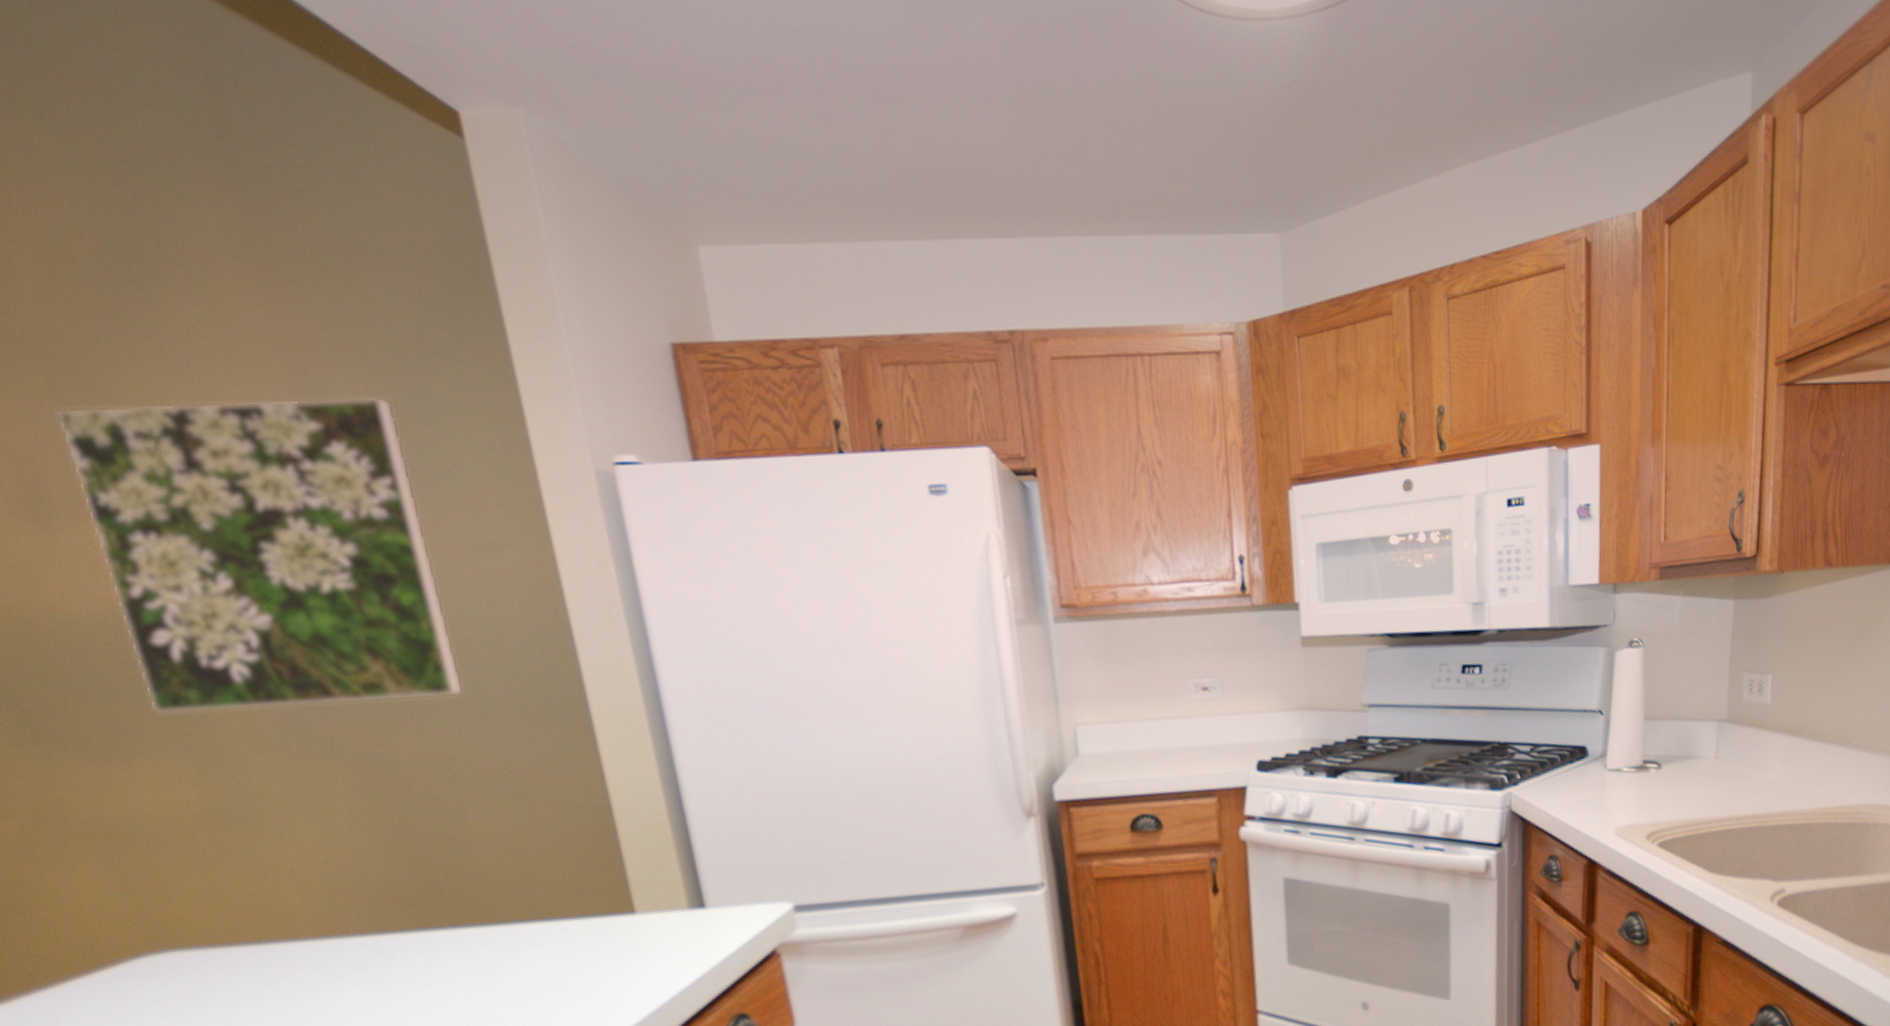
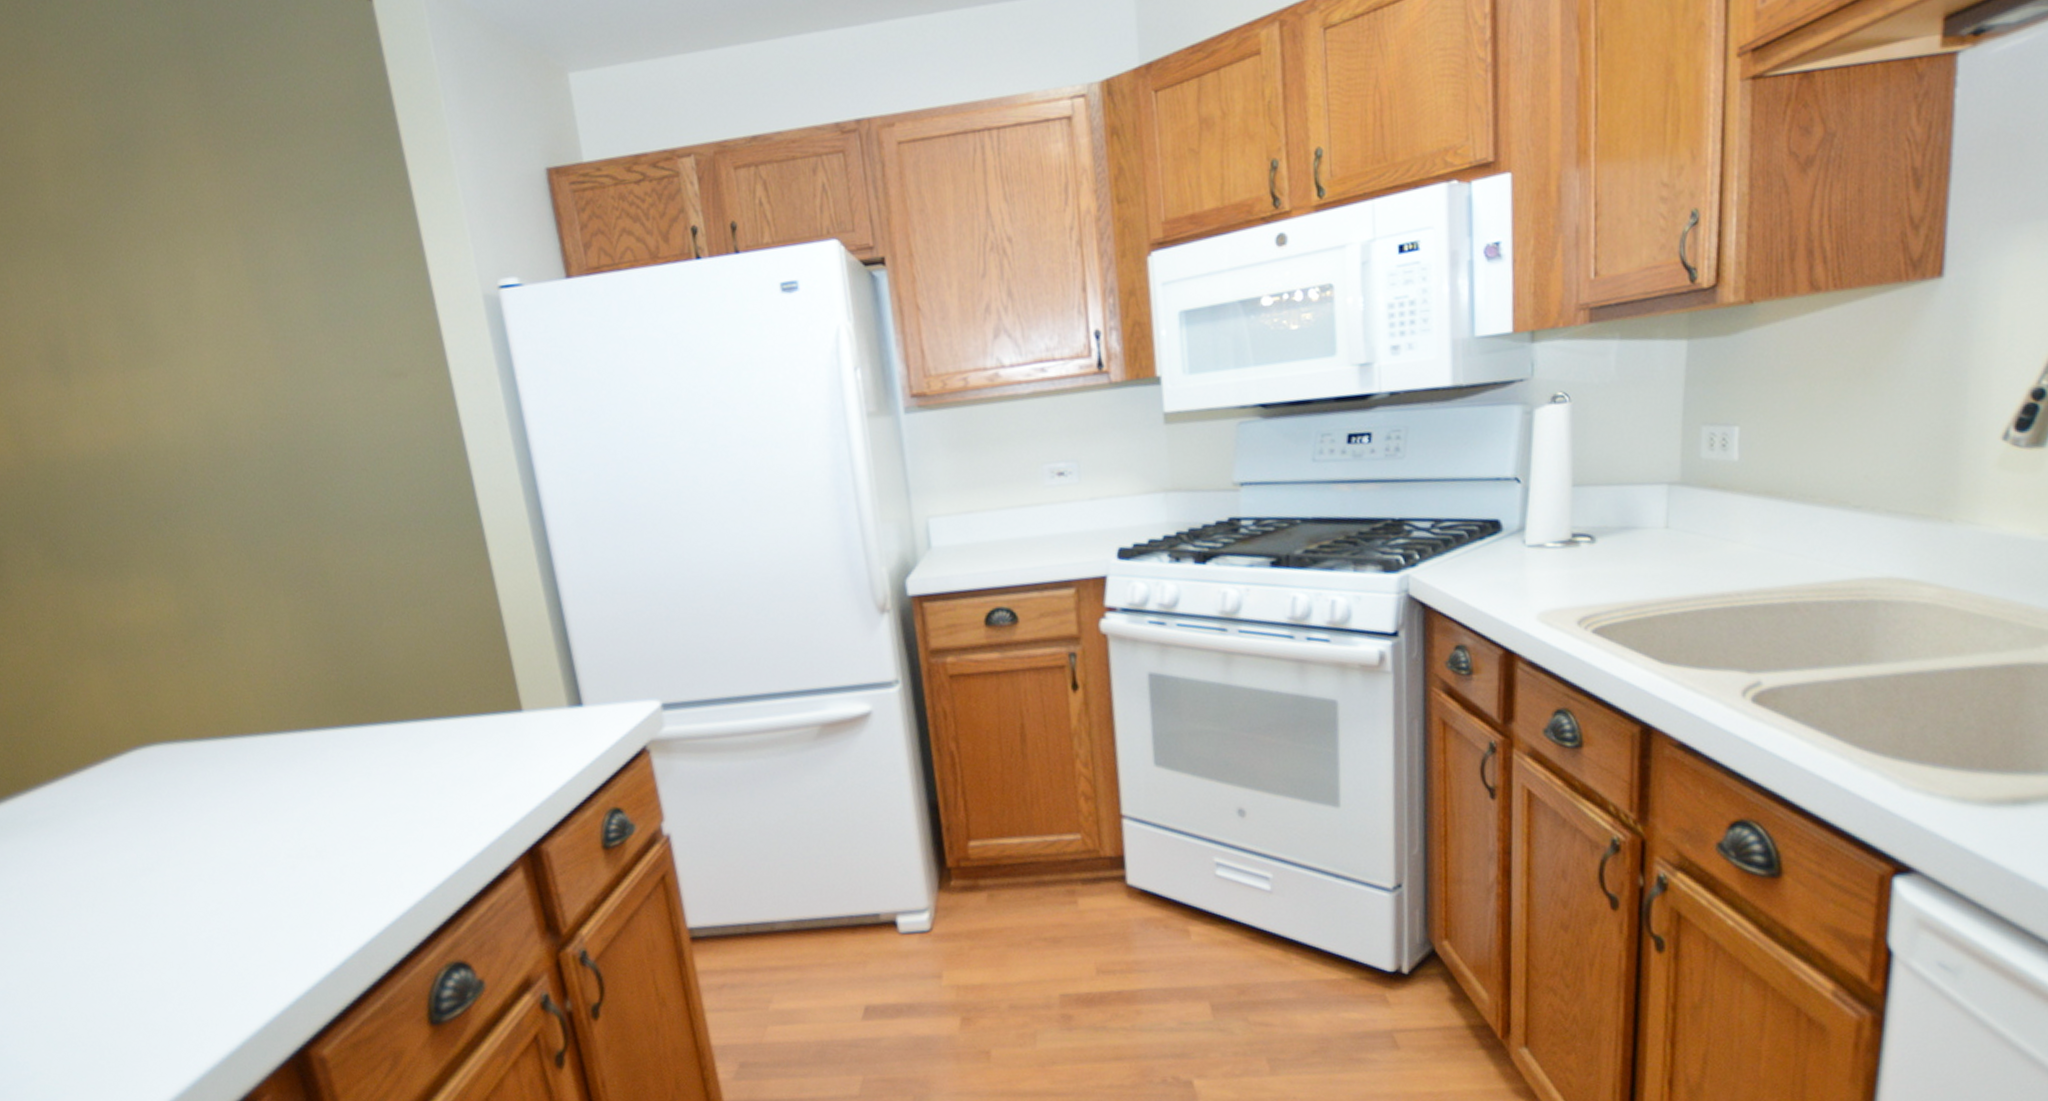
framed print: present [55,396,464,715] -> none [71,244,378,539]

